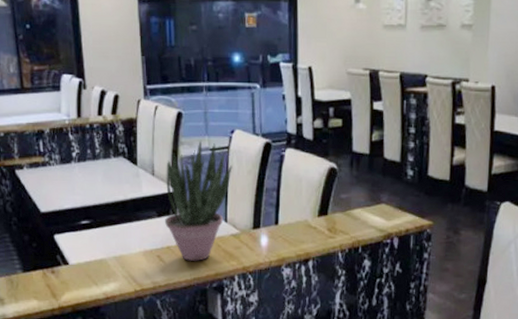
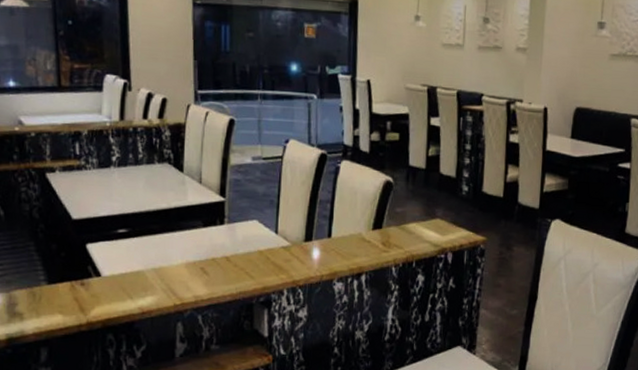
potted plant: present [165,141,232,261] -> none [211,149,286,274]

